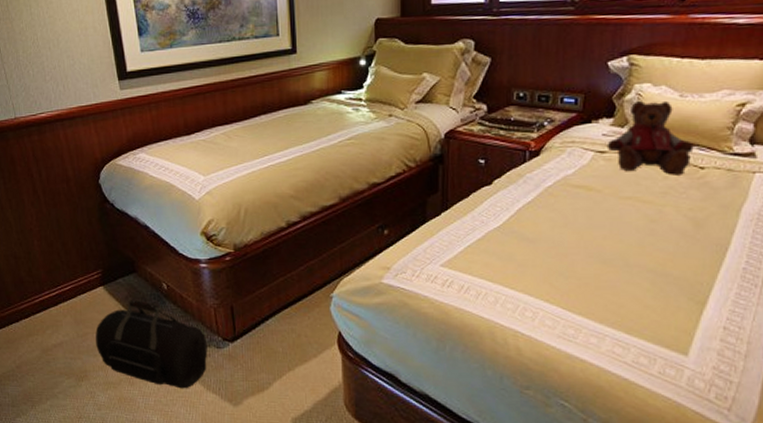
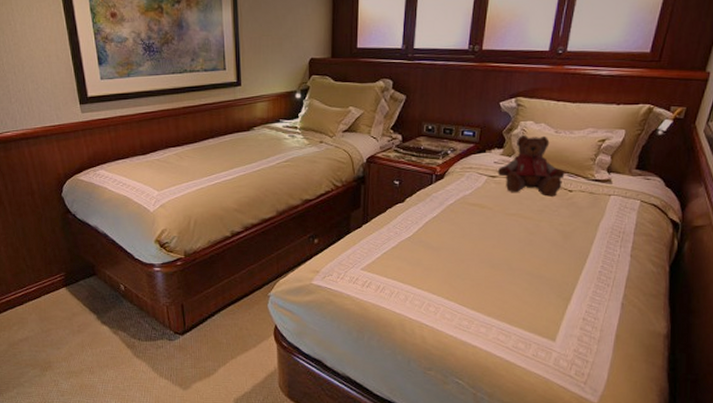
duffel bag: present [95,300,208,389] -> none [59,300,161,376]

